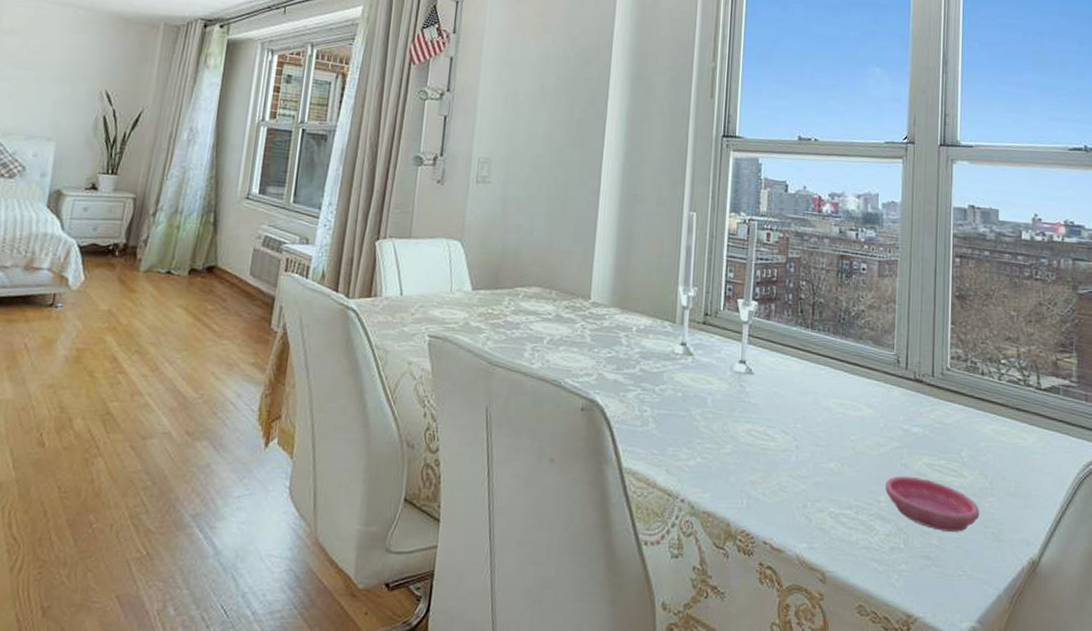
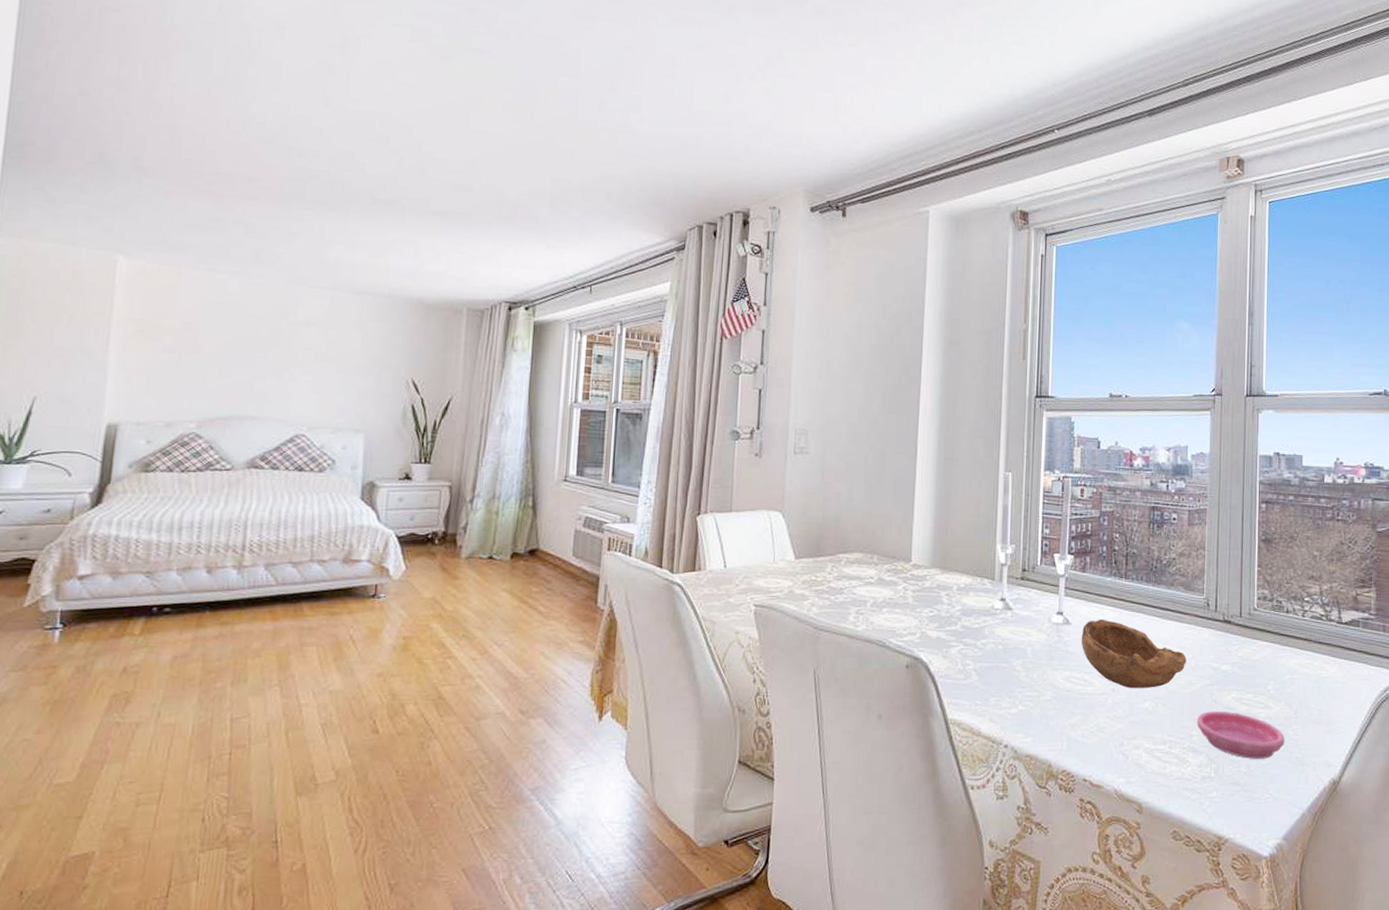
bowl: none [764,370,875,448] -> present [1081,619,1186,688]

